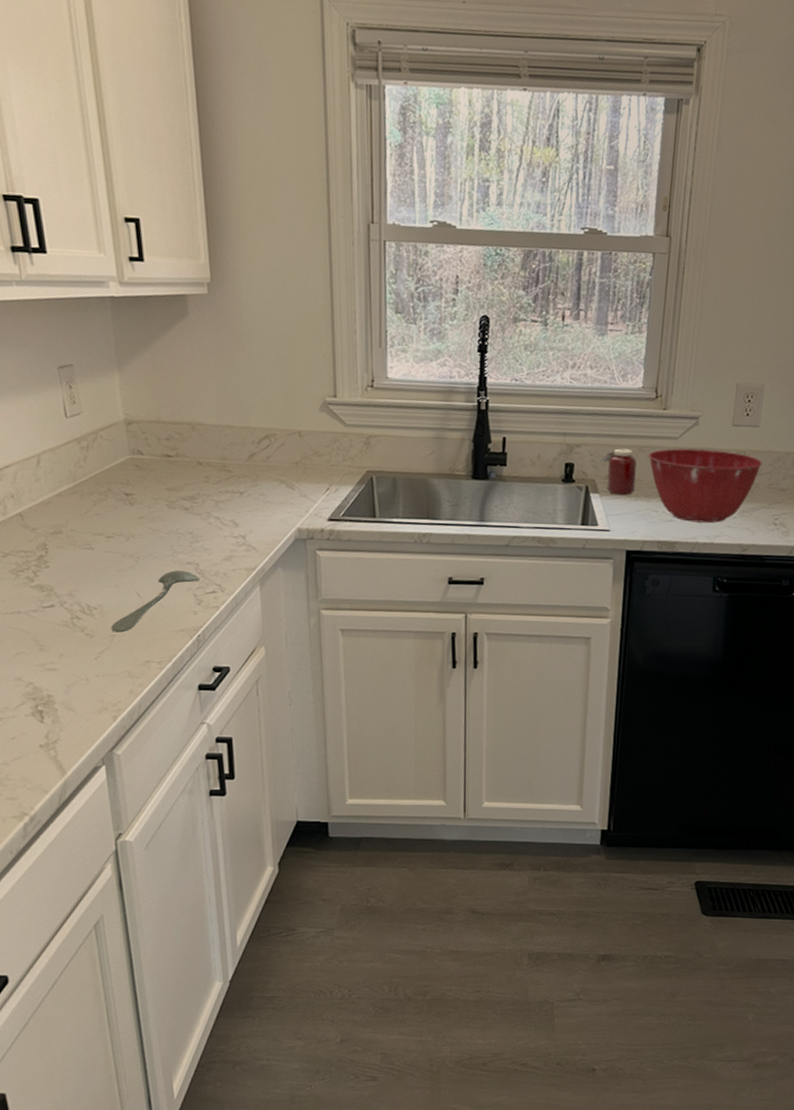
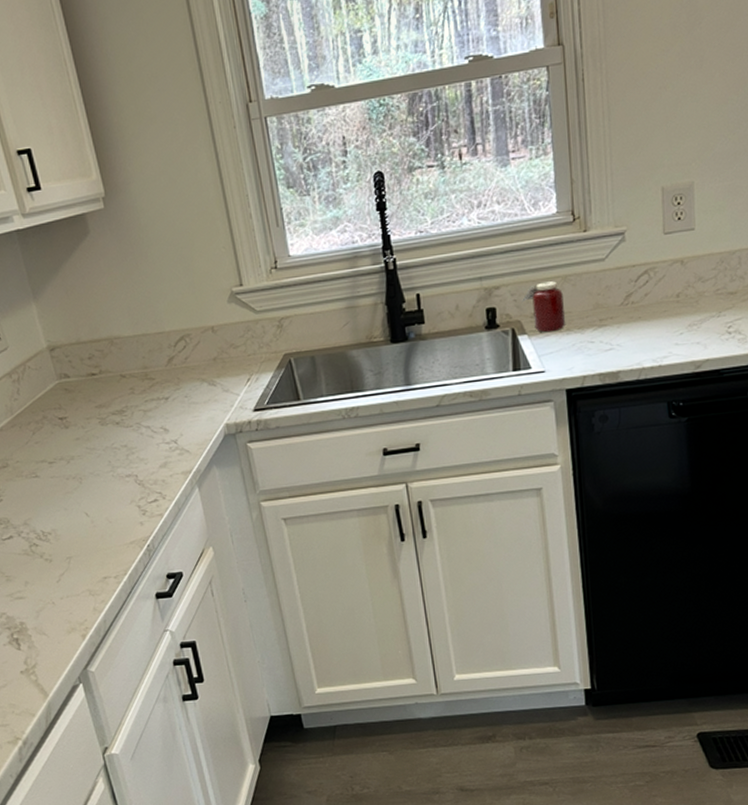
spoon: present [111,569,201,633] -> none [67,484,142,554]
mixing bowl: present [648,448,763,523] -> none [574,263,705,347]

